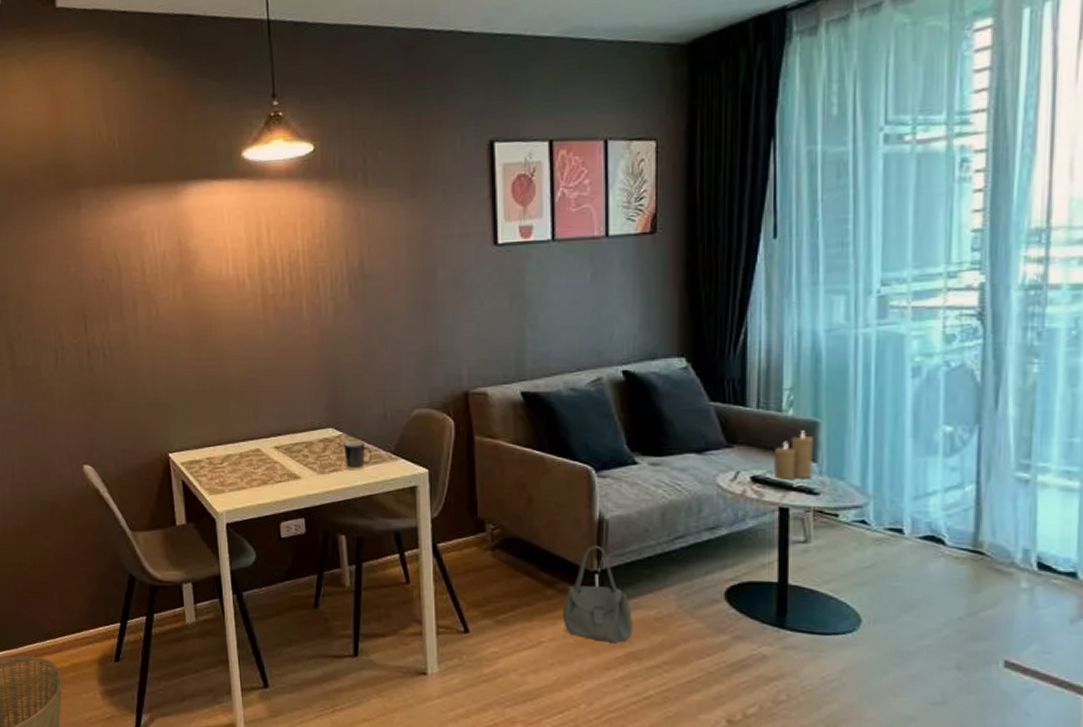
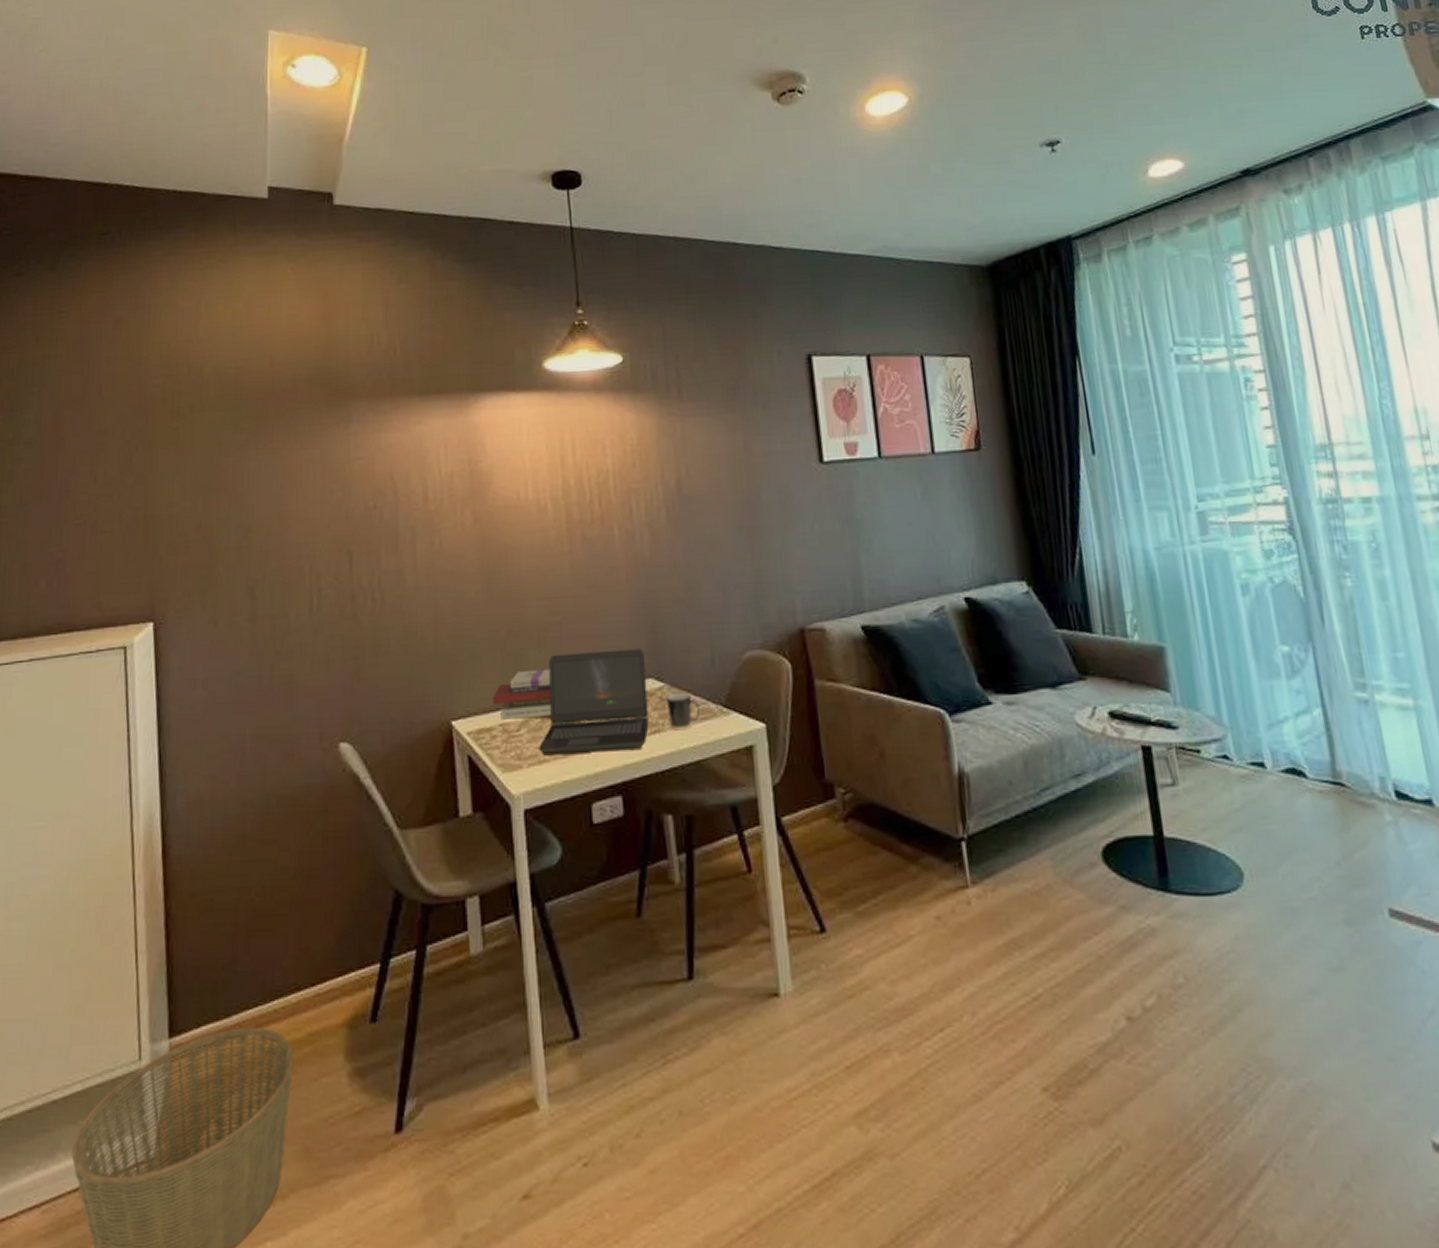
books: none [200,416,249,456] -> present [492,669,552,721]
laptop computer: none [238,403,328,484] -> present [539,648,649,756]
handbag: present [562,545,633,643] -> none [930,805,1011,929]
candle: present [773,430,813,480] -> none [1126,657,1168,713]

